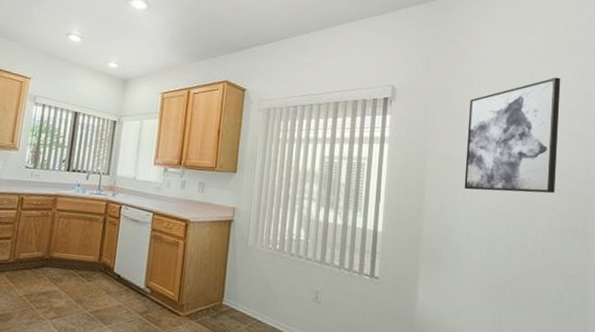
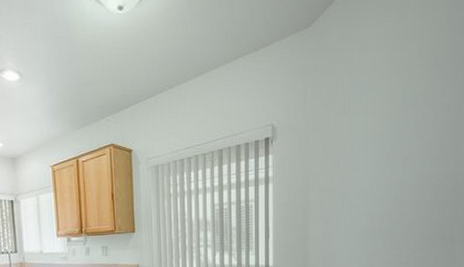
wall art: present [464,77,561,194] -> none [344,92,432,215]

